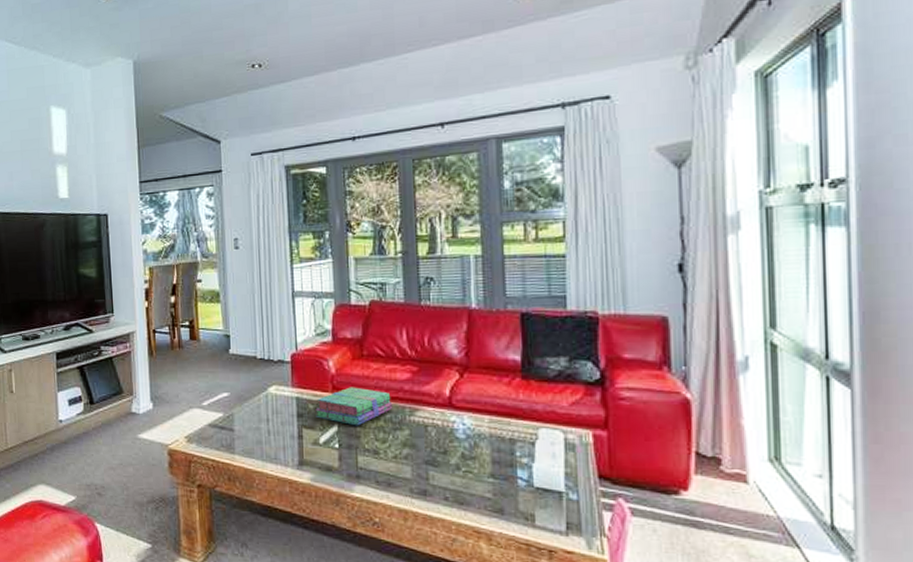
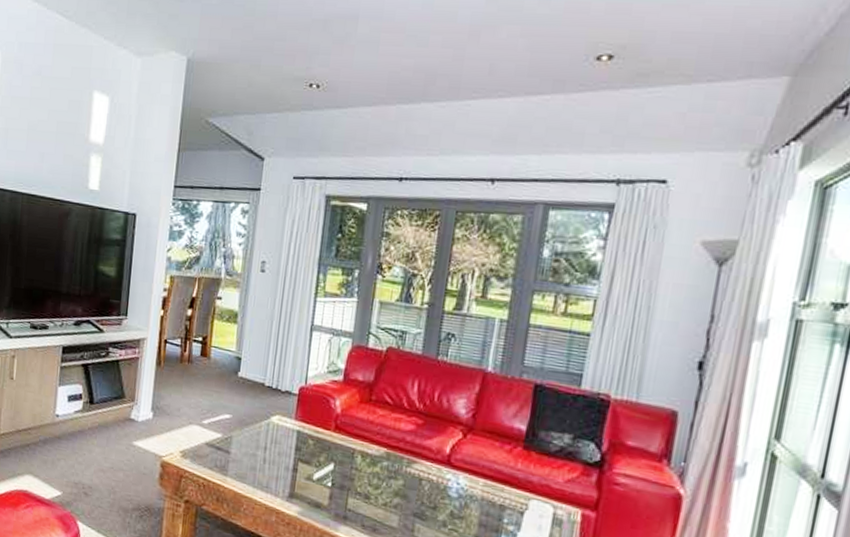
stack of books: present [315,387,393,426] -> none [314,429,392,469]

